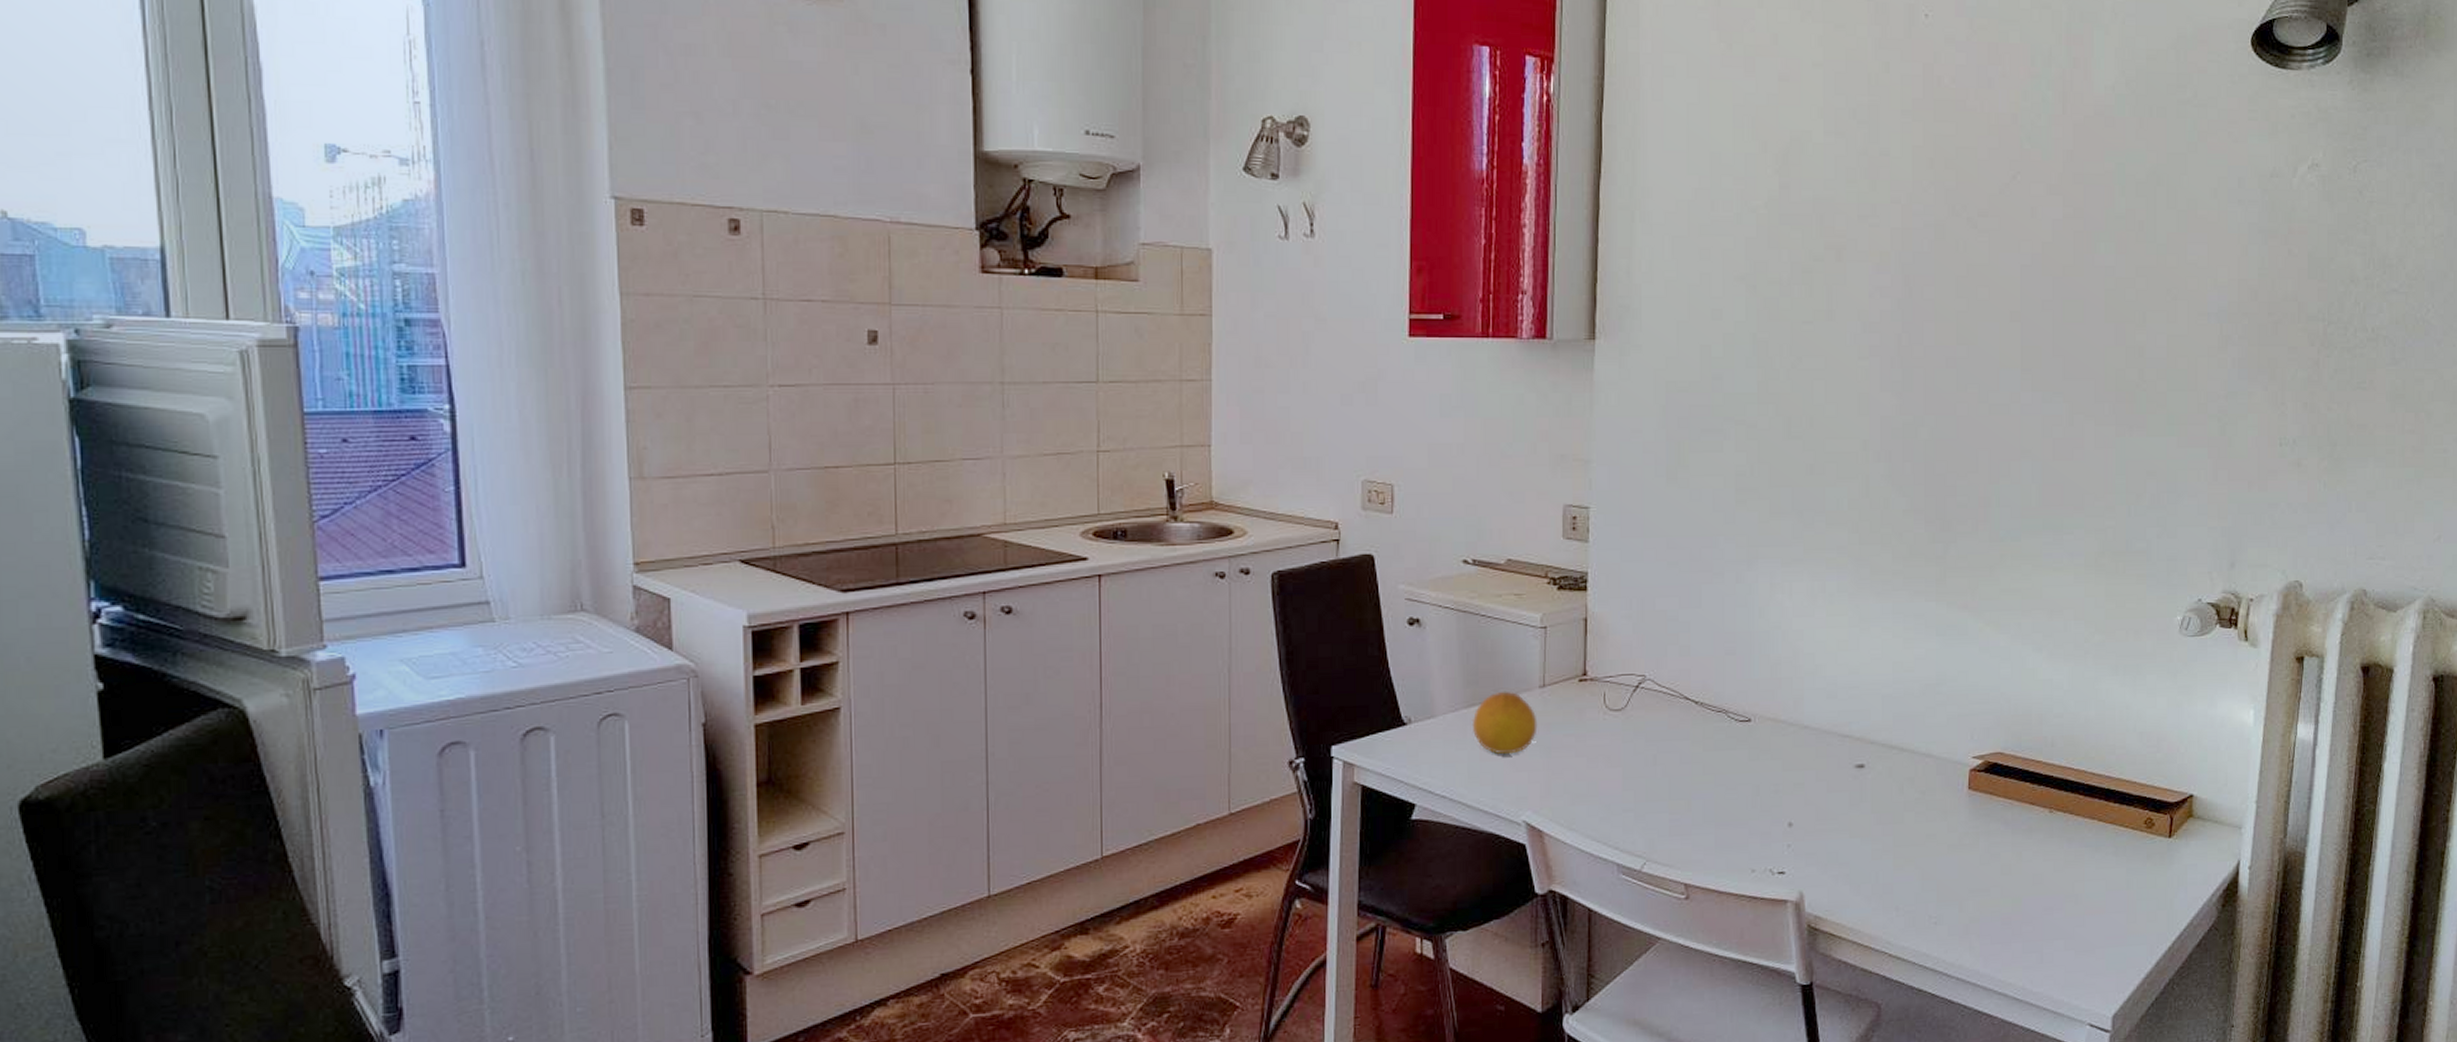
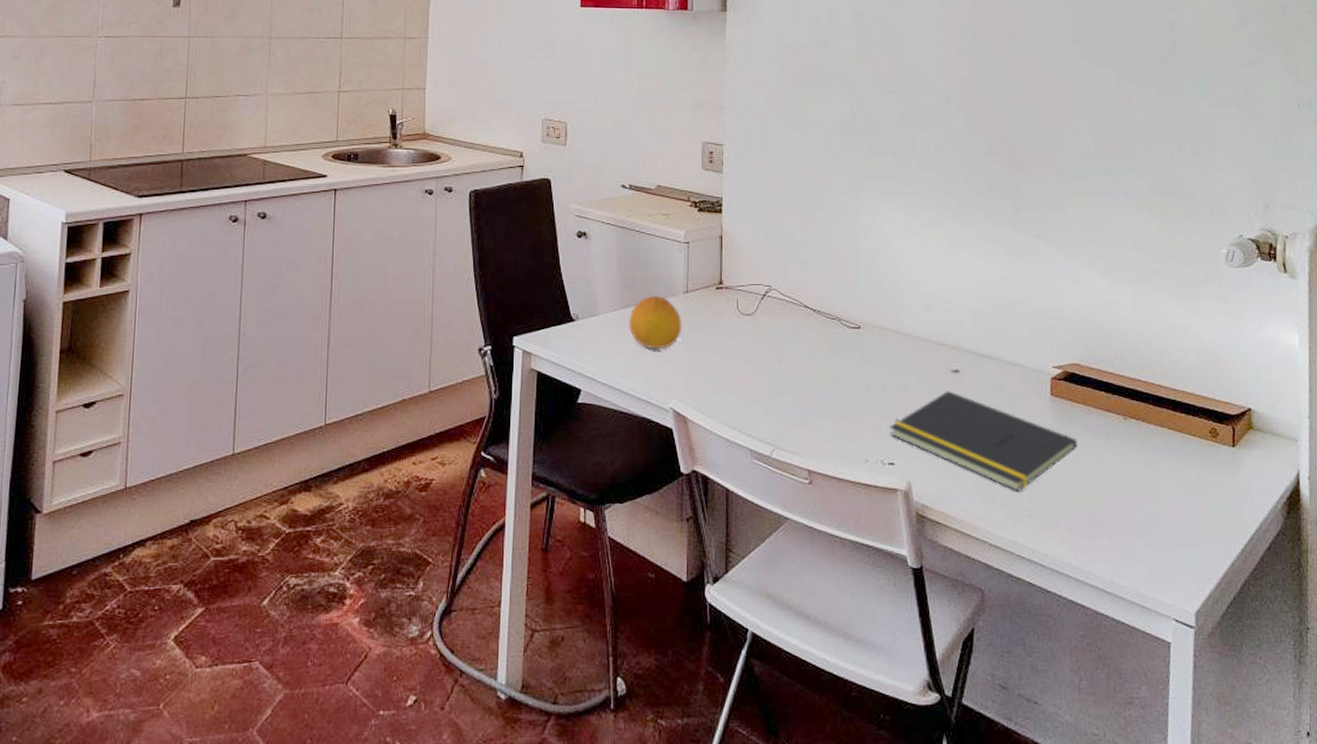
notepad: none [1781,789,1995,897] -> present [890,391,1078,491]

